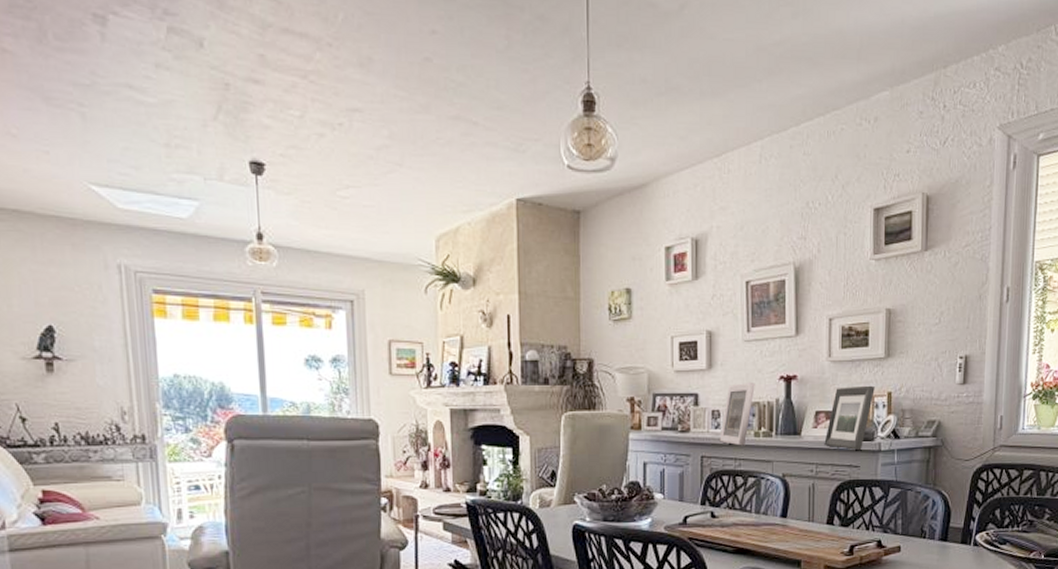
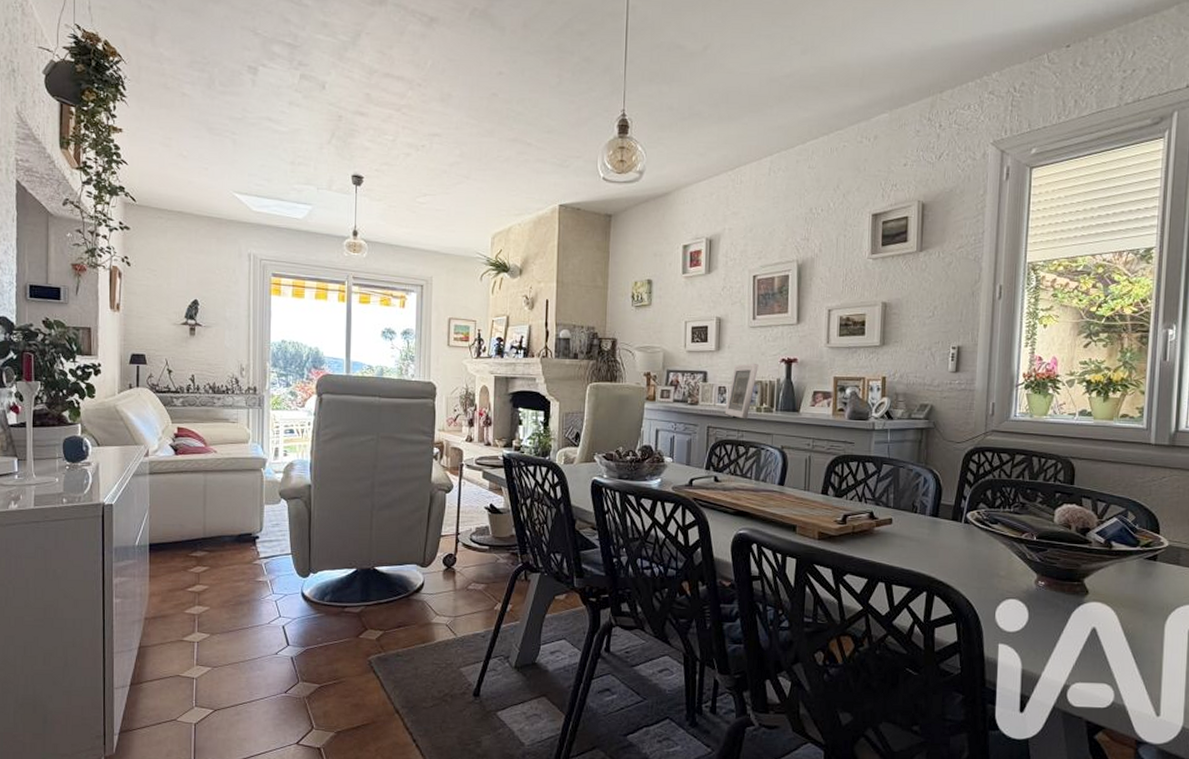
picture frame: present [824,385,875,451] -> none [821,370,870,429]

